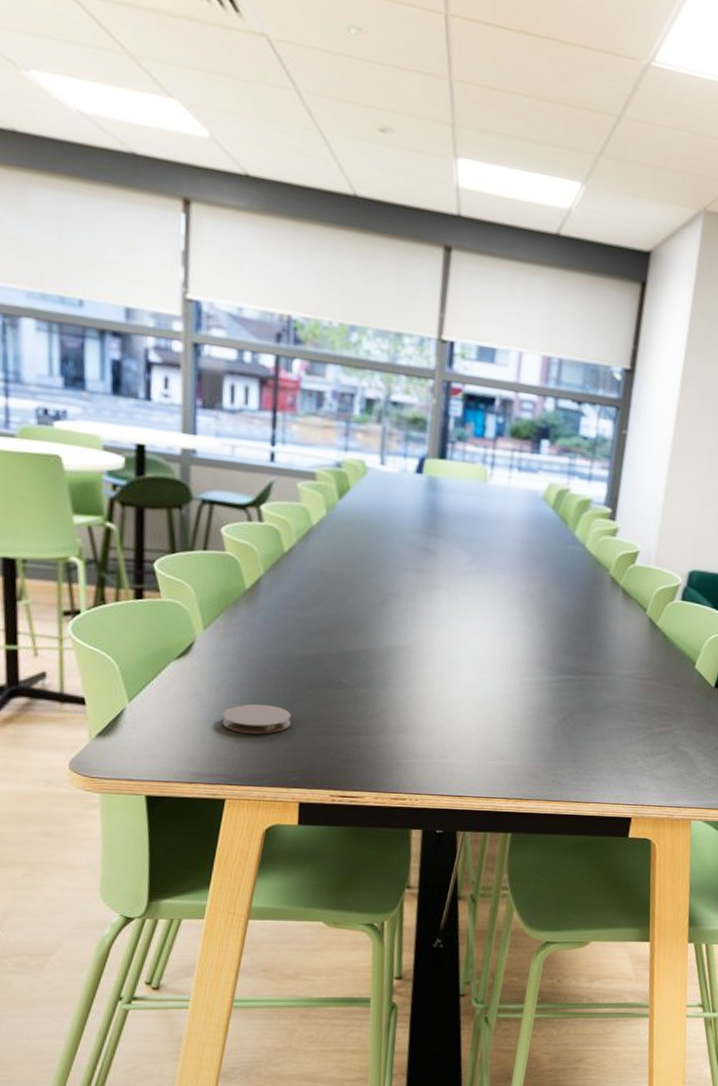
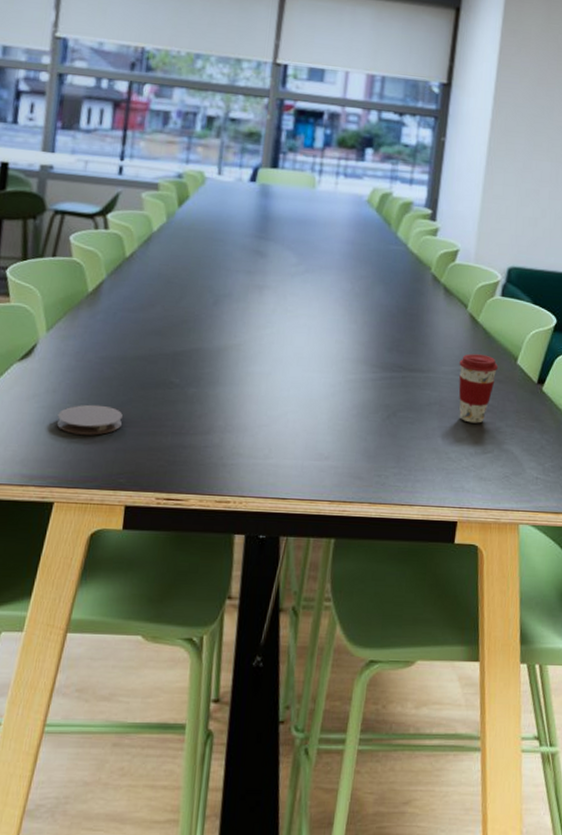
coffee cup: none [635,657,677,726] -> present [458,354,499,424]

